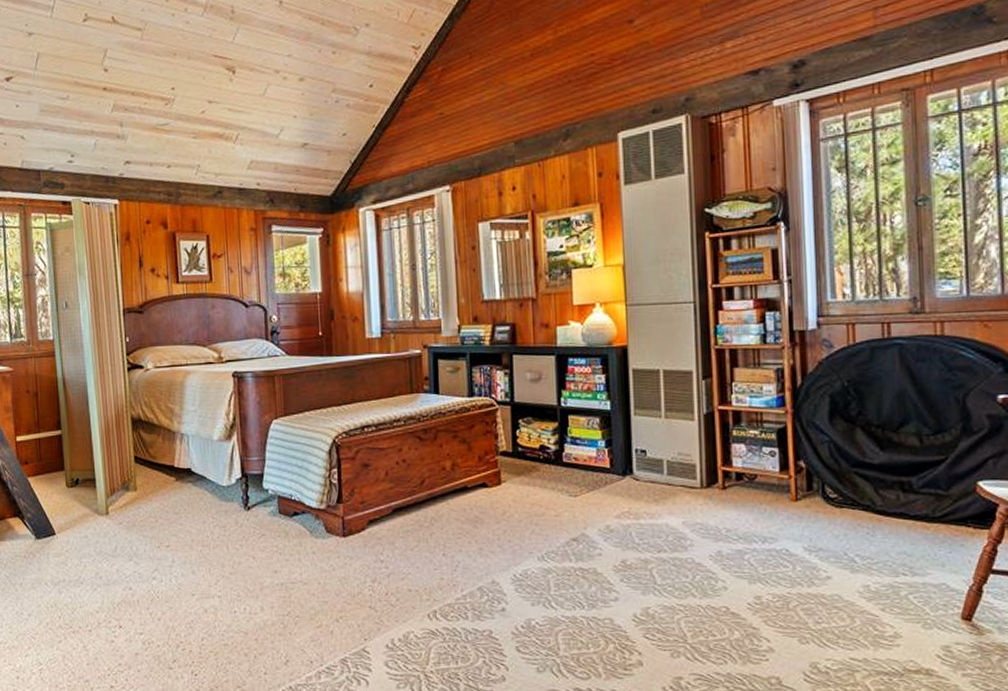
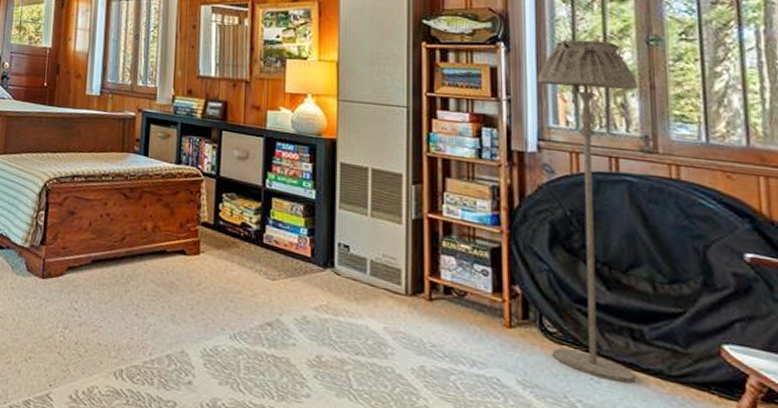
floor lamp: none [815,207,909,532] -> present [537,40,639,383]

